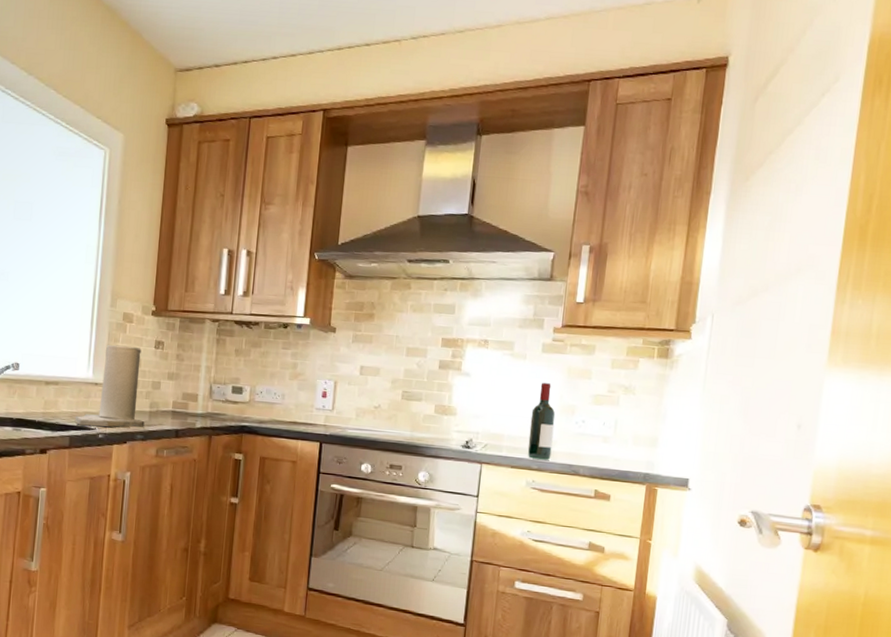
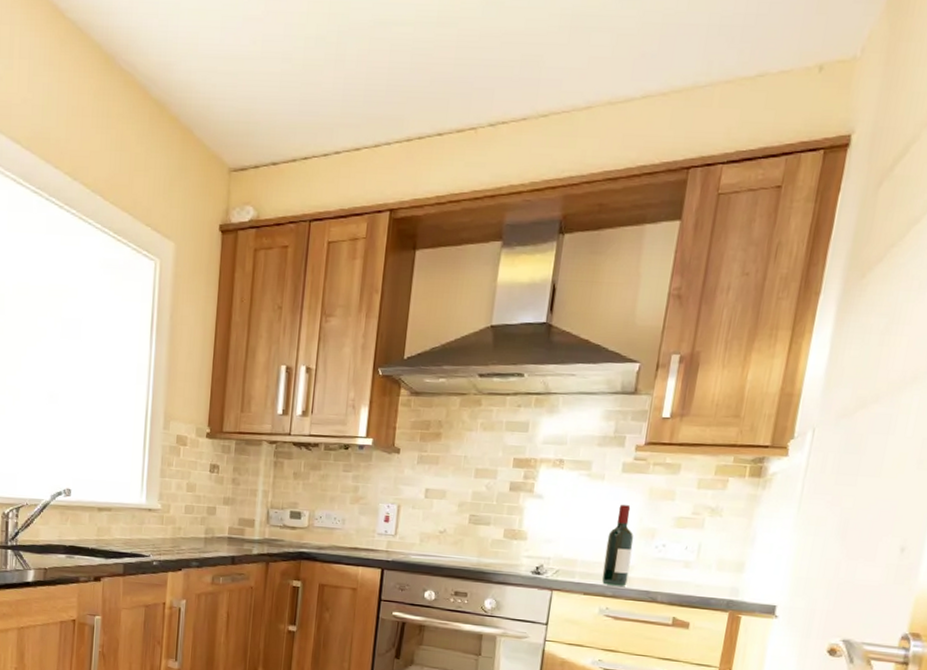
paper towel: present [74,344,145,428] -> none [128,469,200,555]

